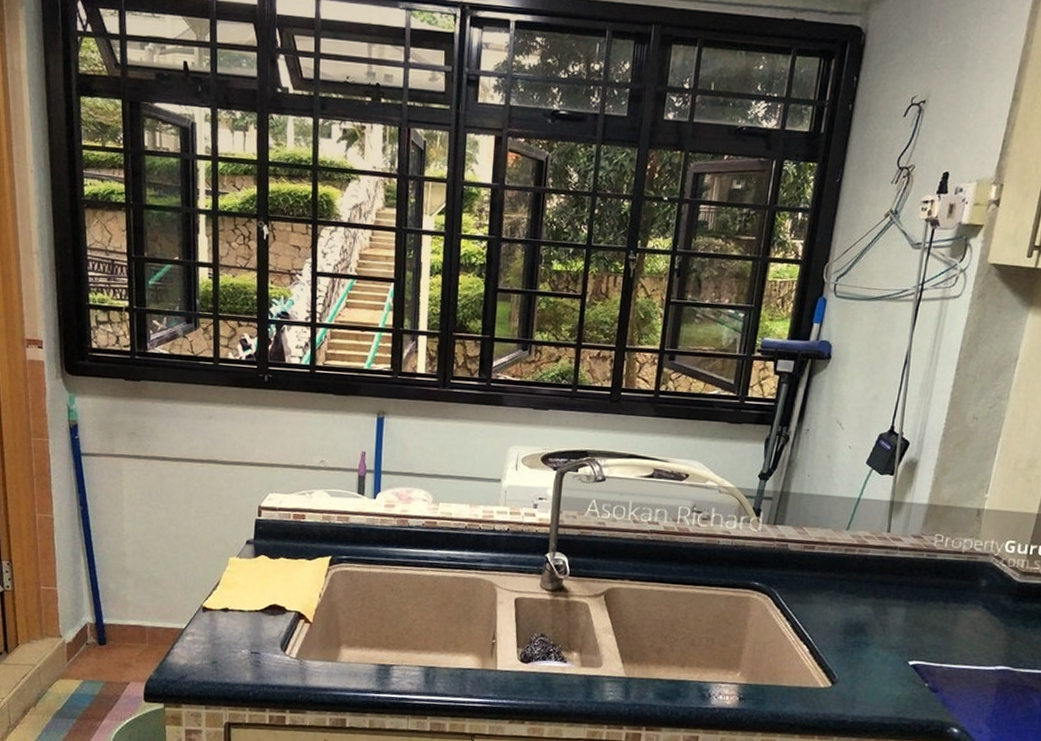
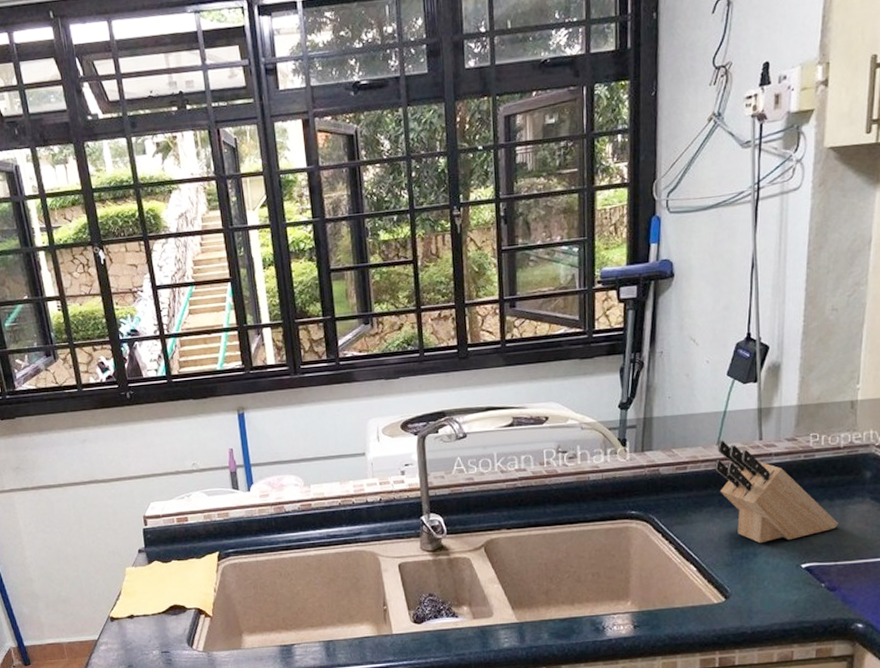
knife block: none [841,526,949,636] -> present [715,440,838,544]

